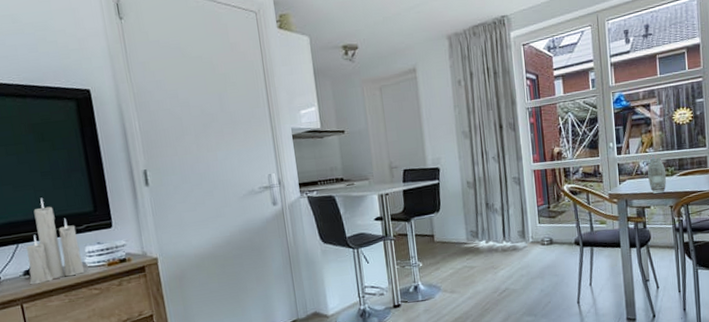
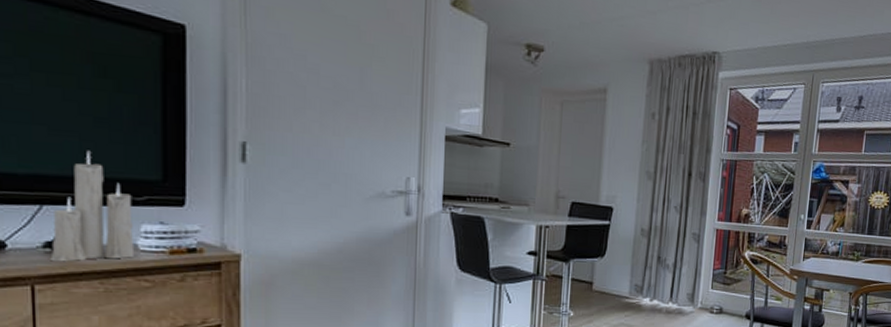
vase: present [647,158,667,194] -> none [832,239,852,277]

